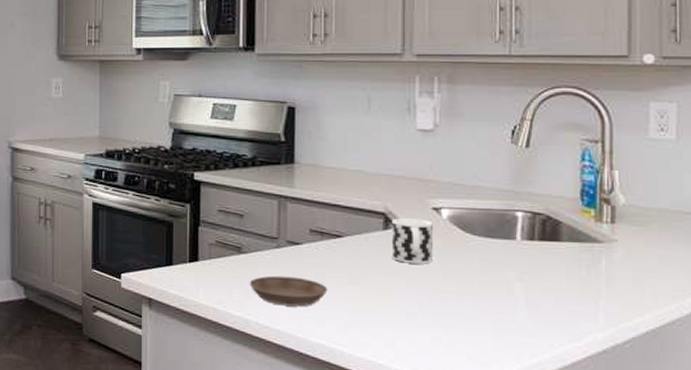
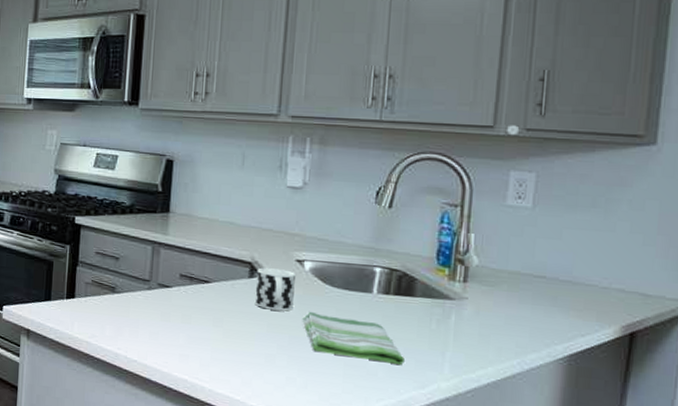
saucer: present [249,275,328,307] -> none [120,314,194,345]
dish towel: none [443,263,556,316] -> present [302,311,404,365]

